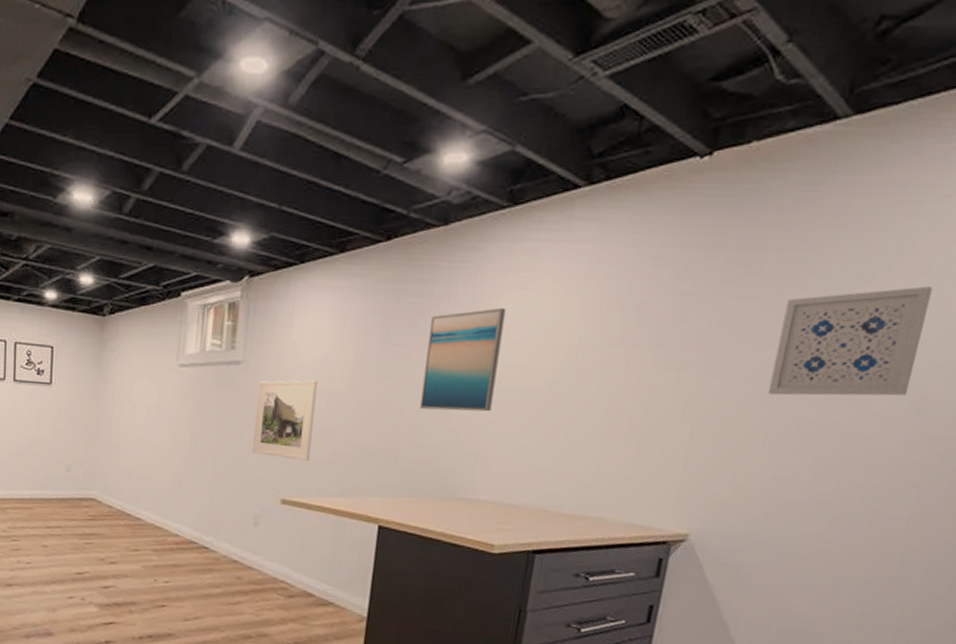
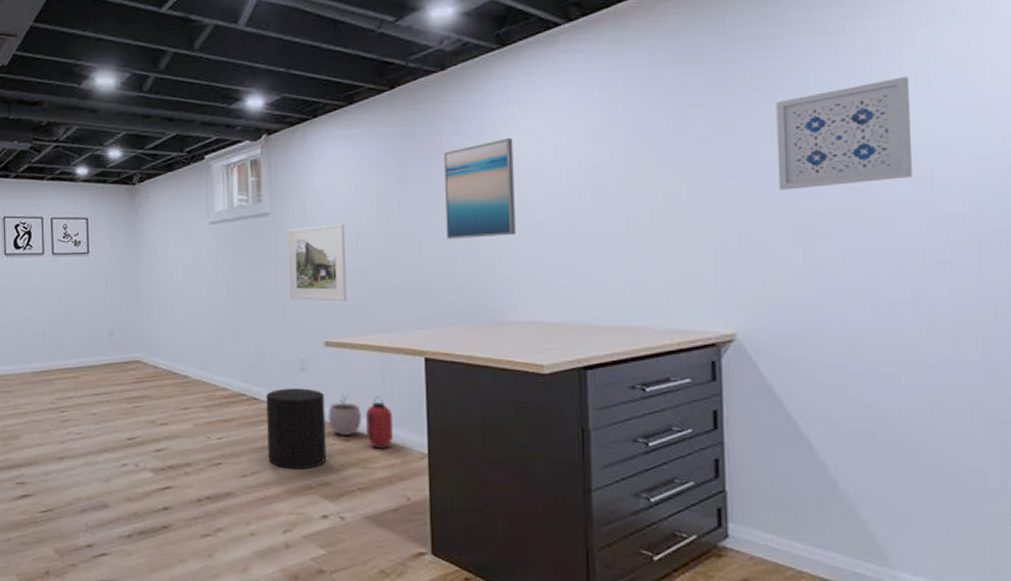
stool: none [212,540,275,620] -> present [266,388,326,470]
plant pot: none [274,553,308,592] -> present [328,395,361,435]
lantern: none [309,557,339,608] -> present [365,396,394,449]

